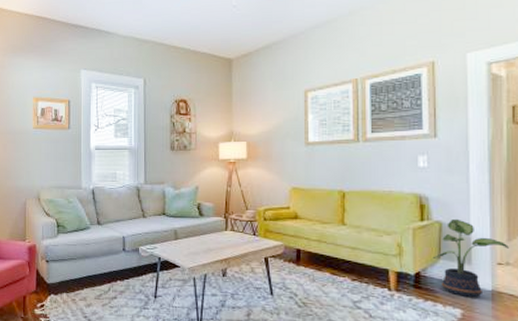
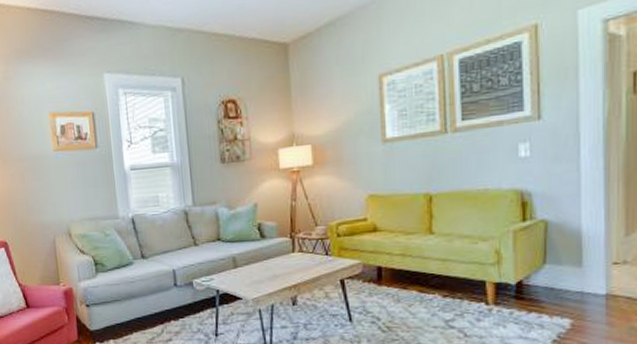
potted plant: present [432,218,509,298] -> none [536,215,626,305]

